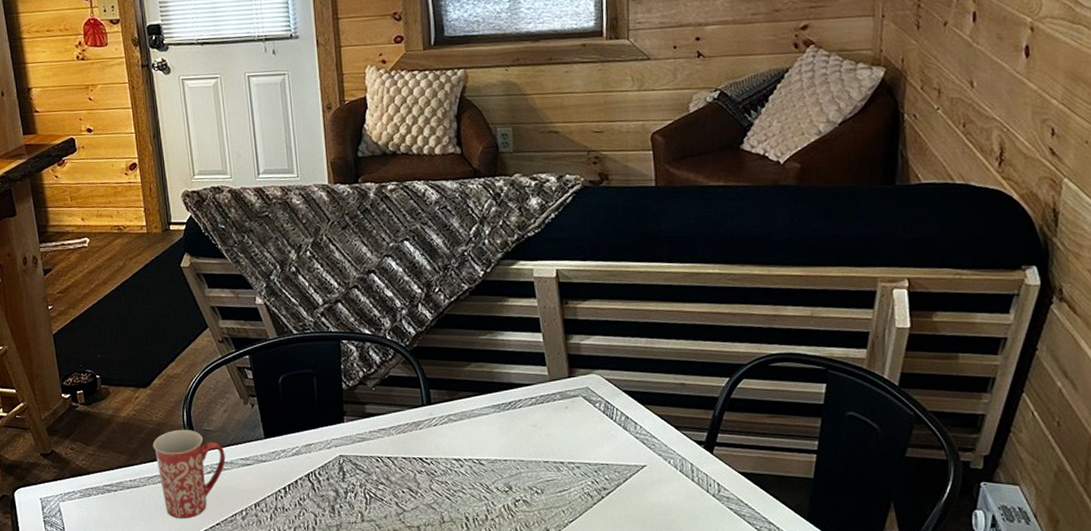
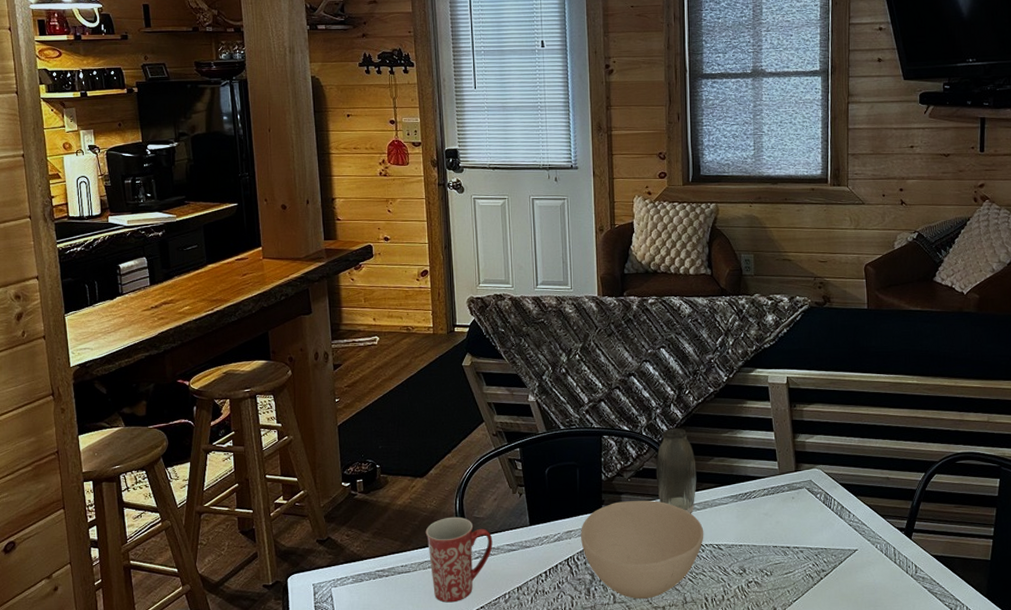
bowl: none [321,411,462,517] -> present [581,500,704,599]
vase: none [403,331,452,426] -> present [655,428,697,514]

